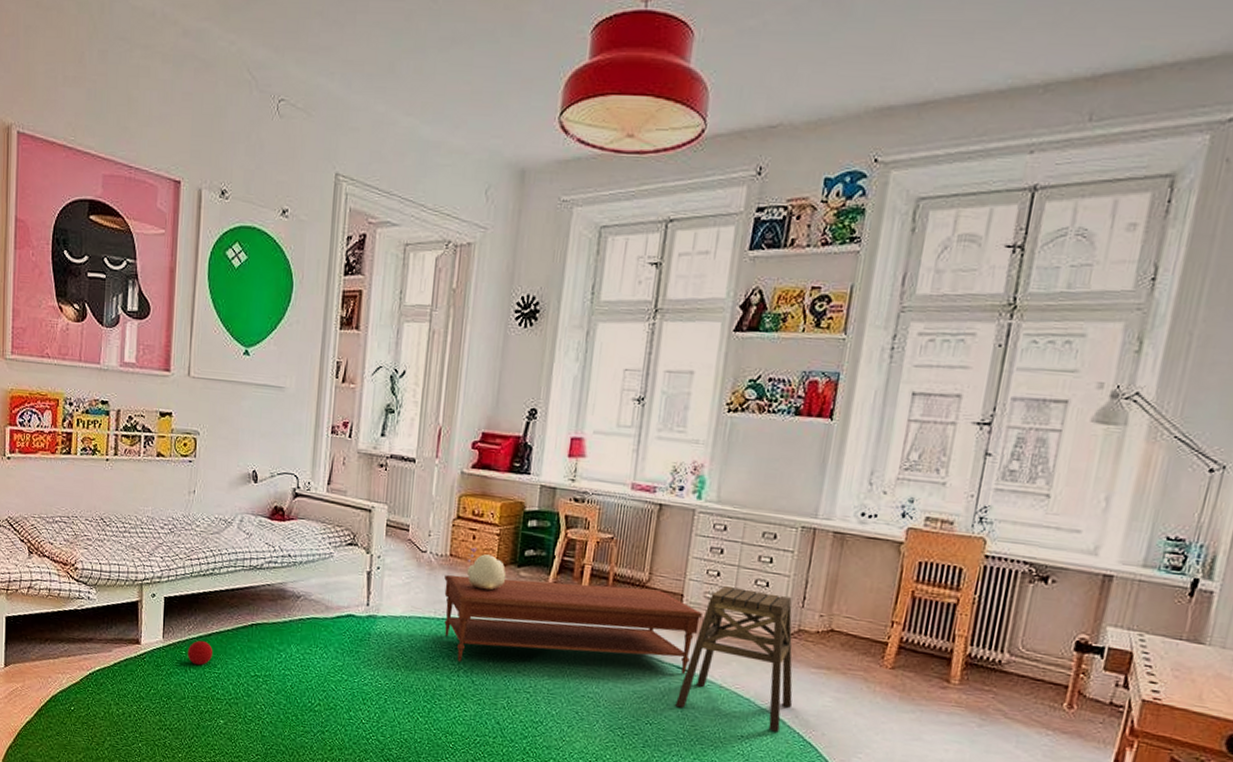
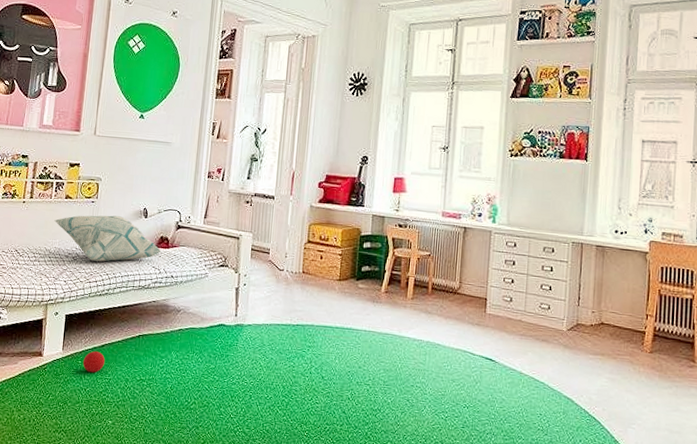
decorative pillow: none [145,477,275,536] -> present [54,215,161,262]
coffee table: present [444,575,702,674] -> none [298,288,502,364]
plush toy: present [466,547,506,591] -> none [316,265,348,300]
stool: present [675,585,793,732] -> none [486,290,578,410]

